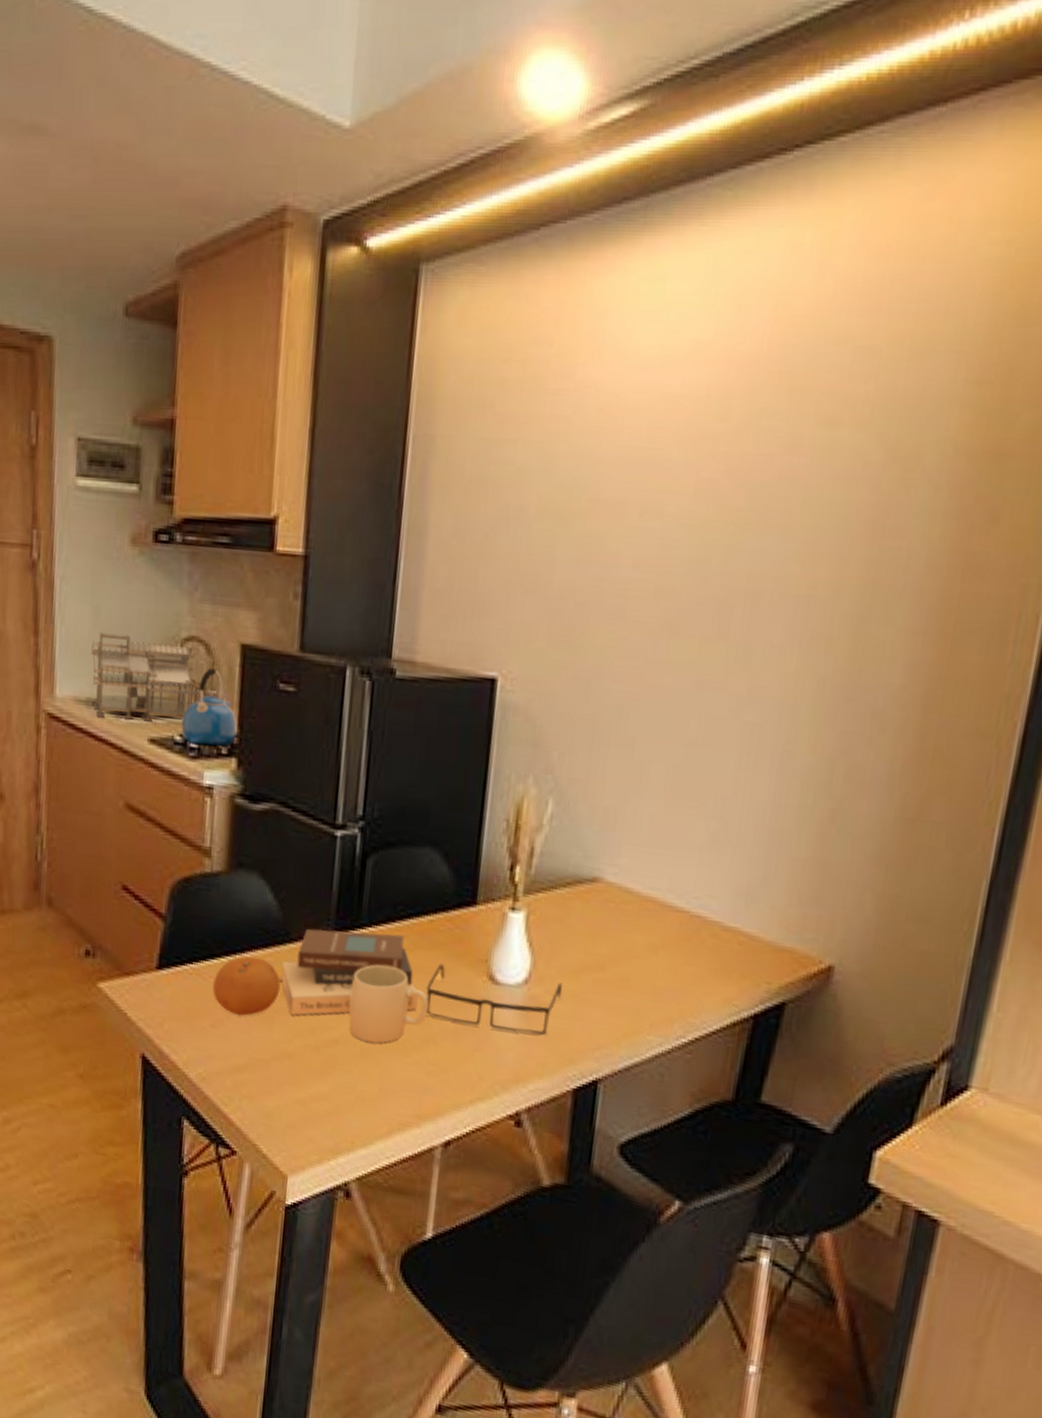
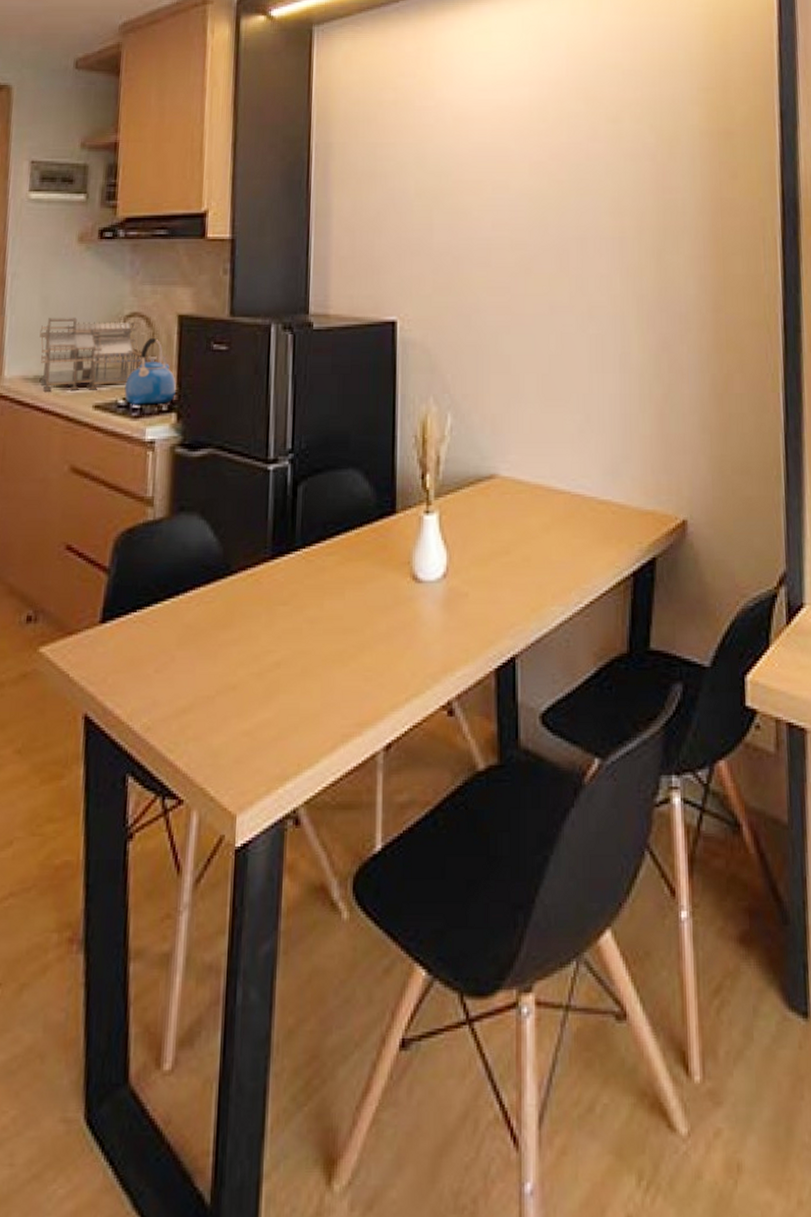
fruit: present [213,956,281,1016] -> none [157,594,223,655]
books: present [281,928,418,1016] -> none [223,551,351,645]
mug: present [348,964,429,1044] -> none [288,582,361,659]
glasses: present [426,964,563,1035] -> none [358,572,476,625]

